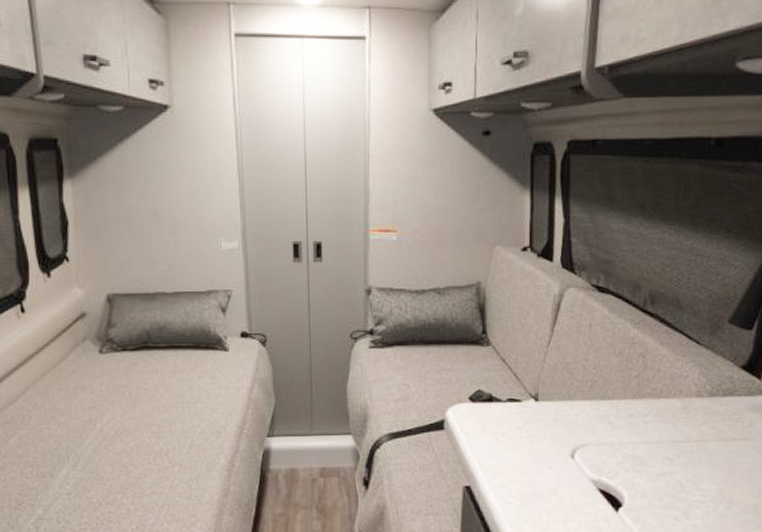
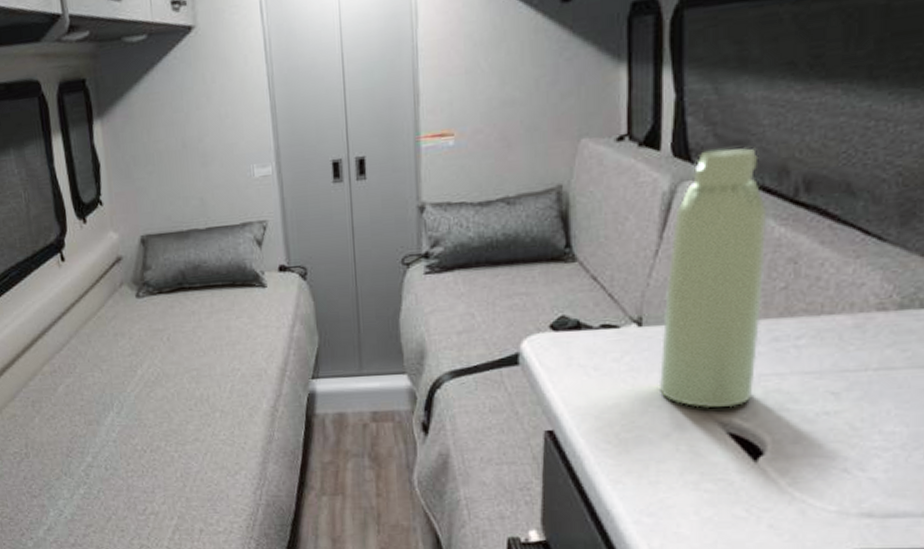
water bottle: none [549,265,626,469] -> present [658,148,768,408]

